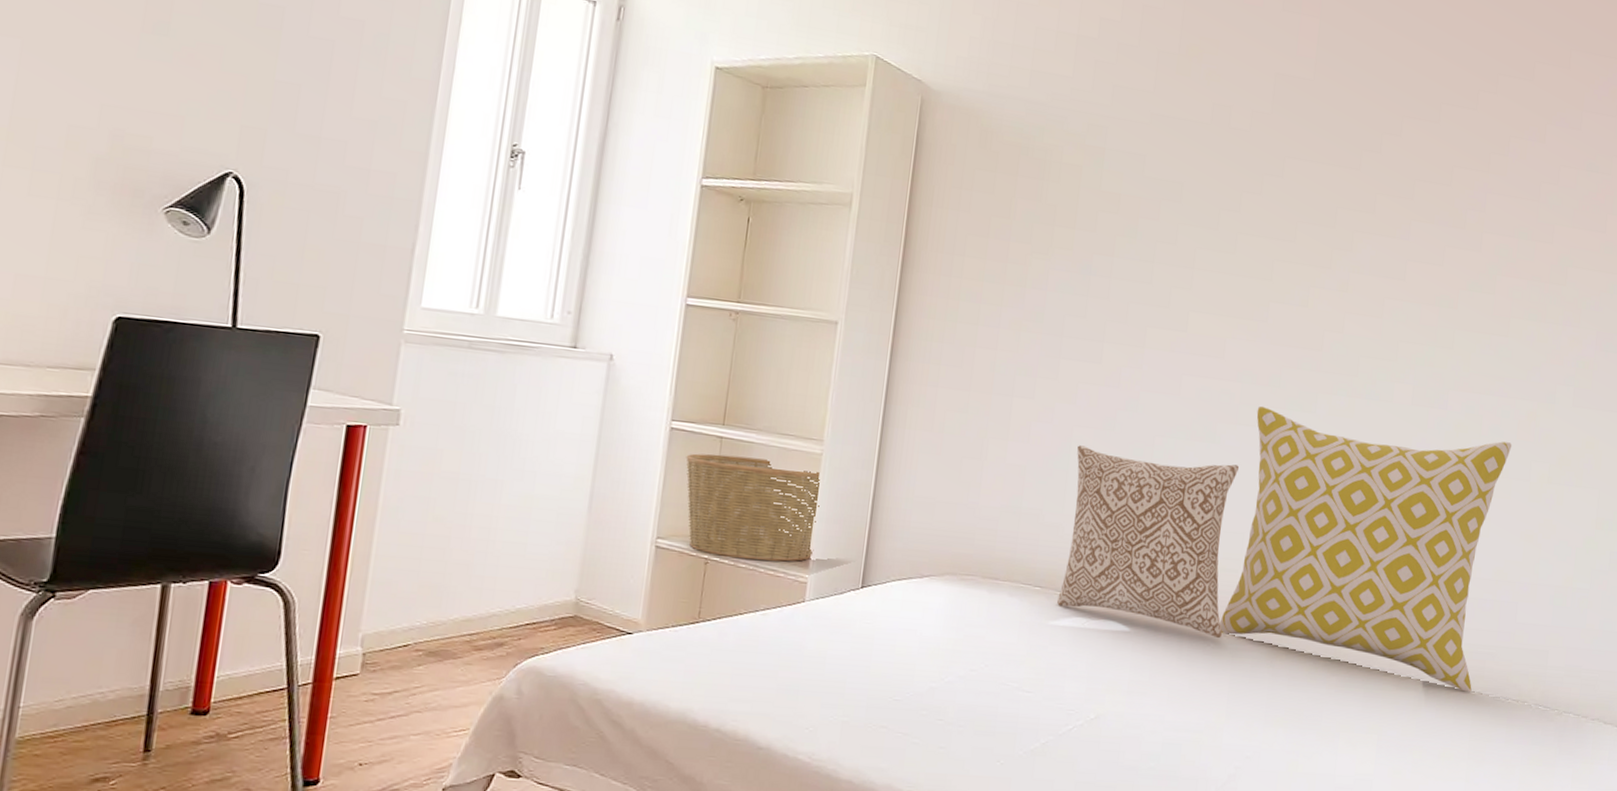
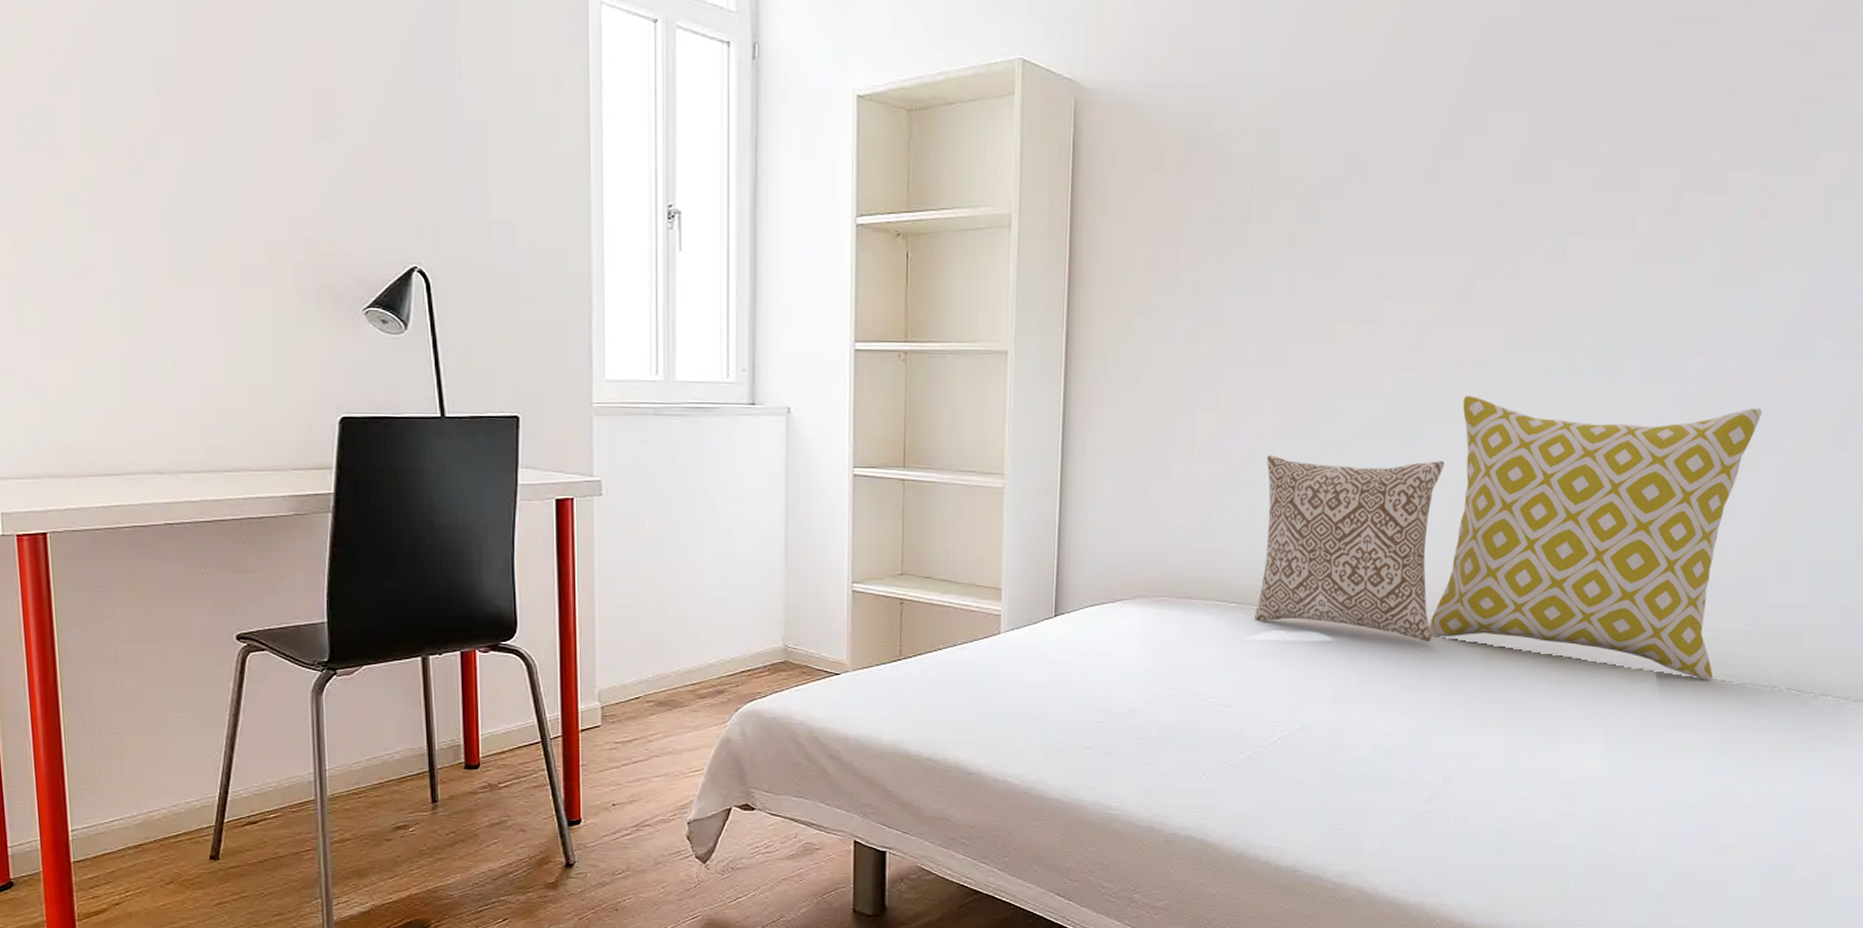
basket: present [686,453,820,562] -> none [871,497,1006,597]

